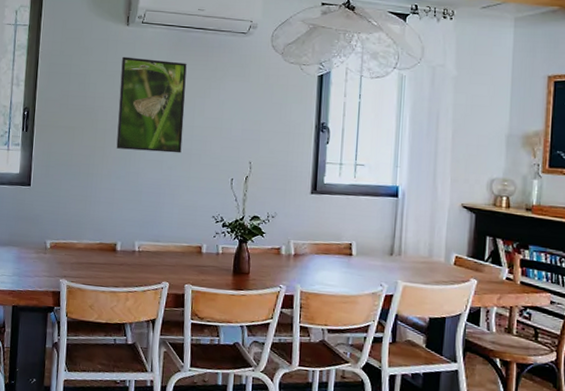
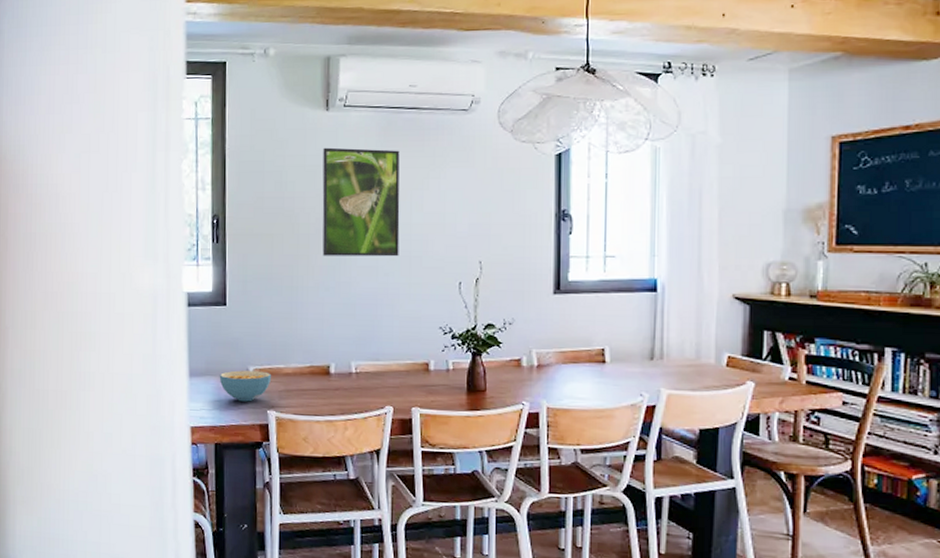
cereal bowl: none [20,243,66,271] -> present [219,370,272,402]

